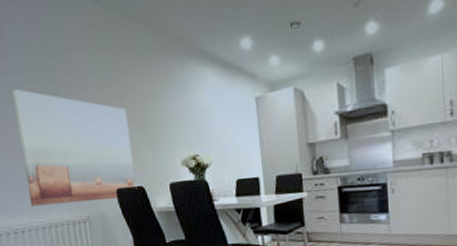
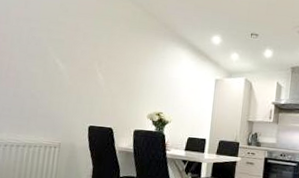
wall art: present [12,88,137,207] -> none [12,32,114,133]

